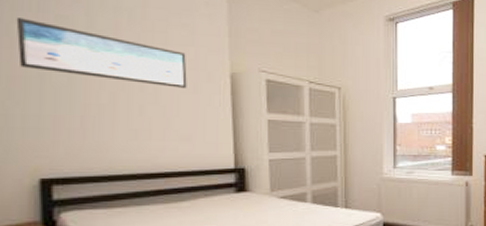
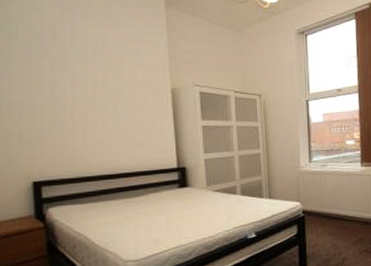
wall art: present [16,18,187,88] -> none [12,57,138,104]

